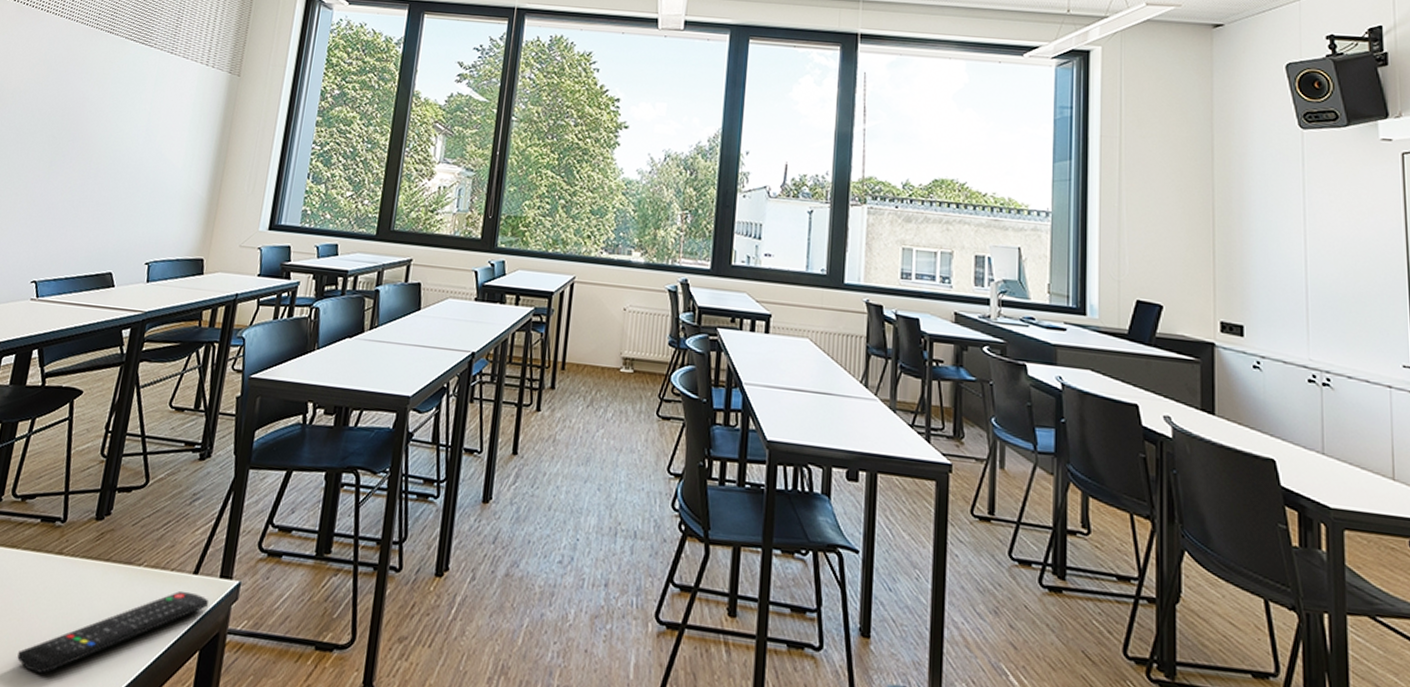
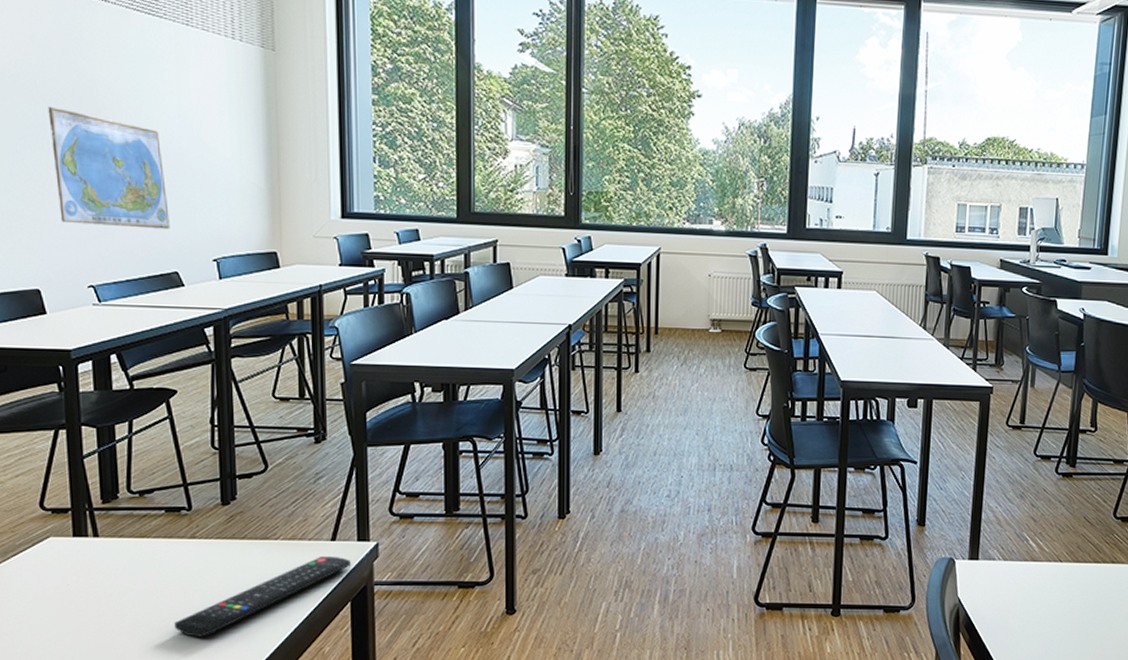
world map: none [25,118,126,232] -> present [48,106,170,230]

